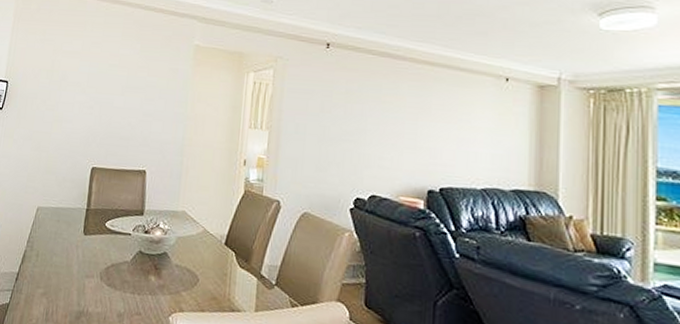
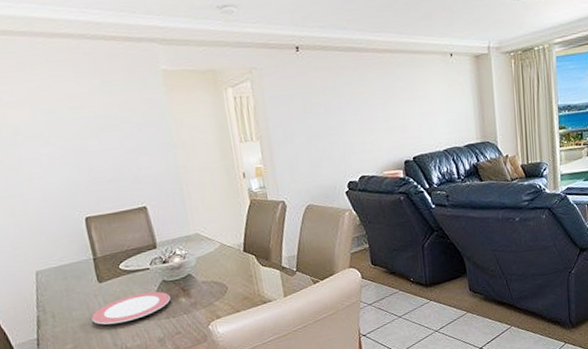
plate: none [67,257,142,285] -> present [92,291,170,325]

